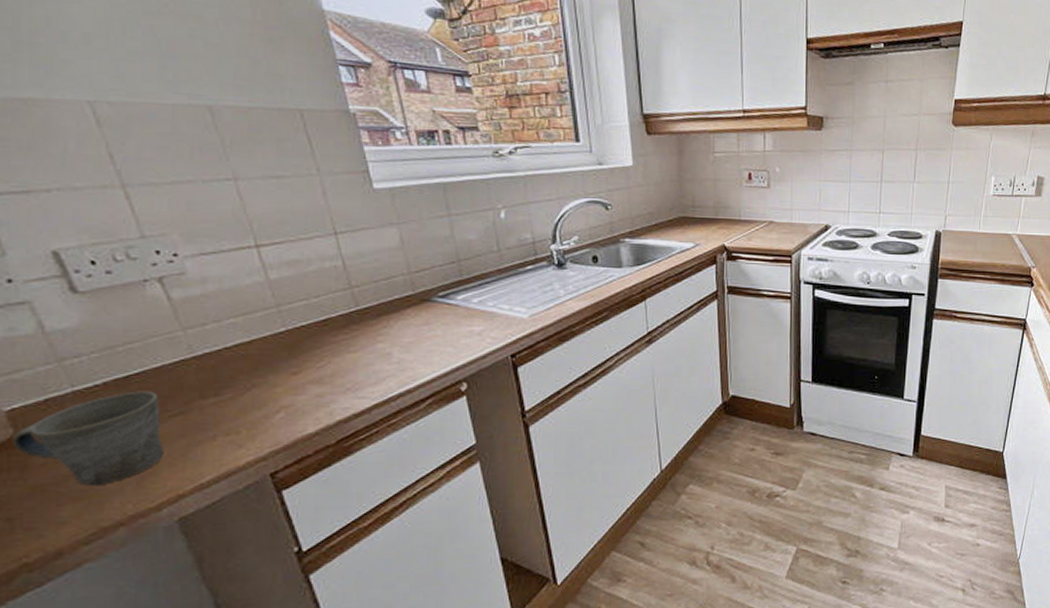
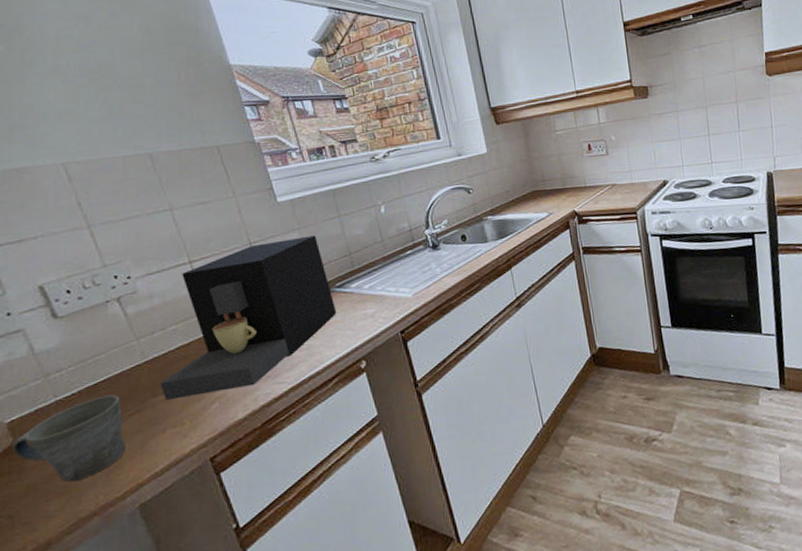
coffee maker: none [210,233,437,404] -> present [159,235,337,401]

